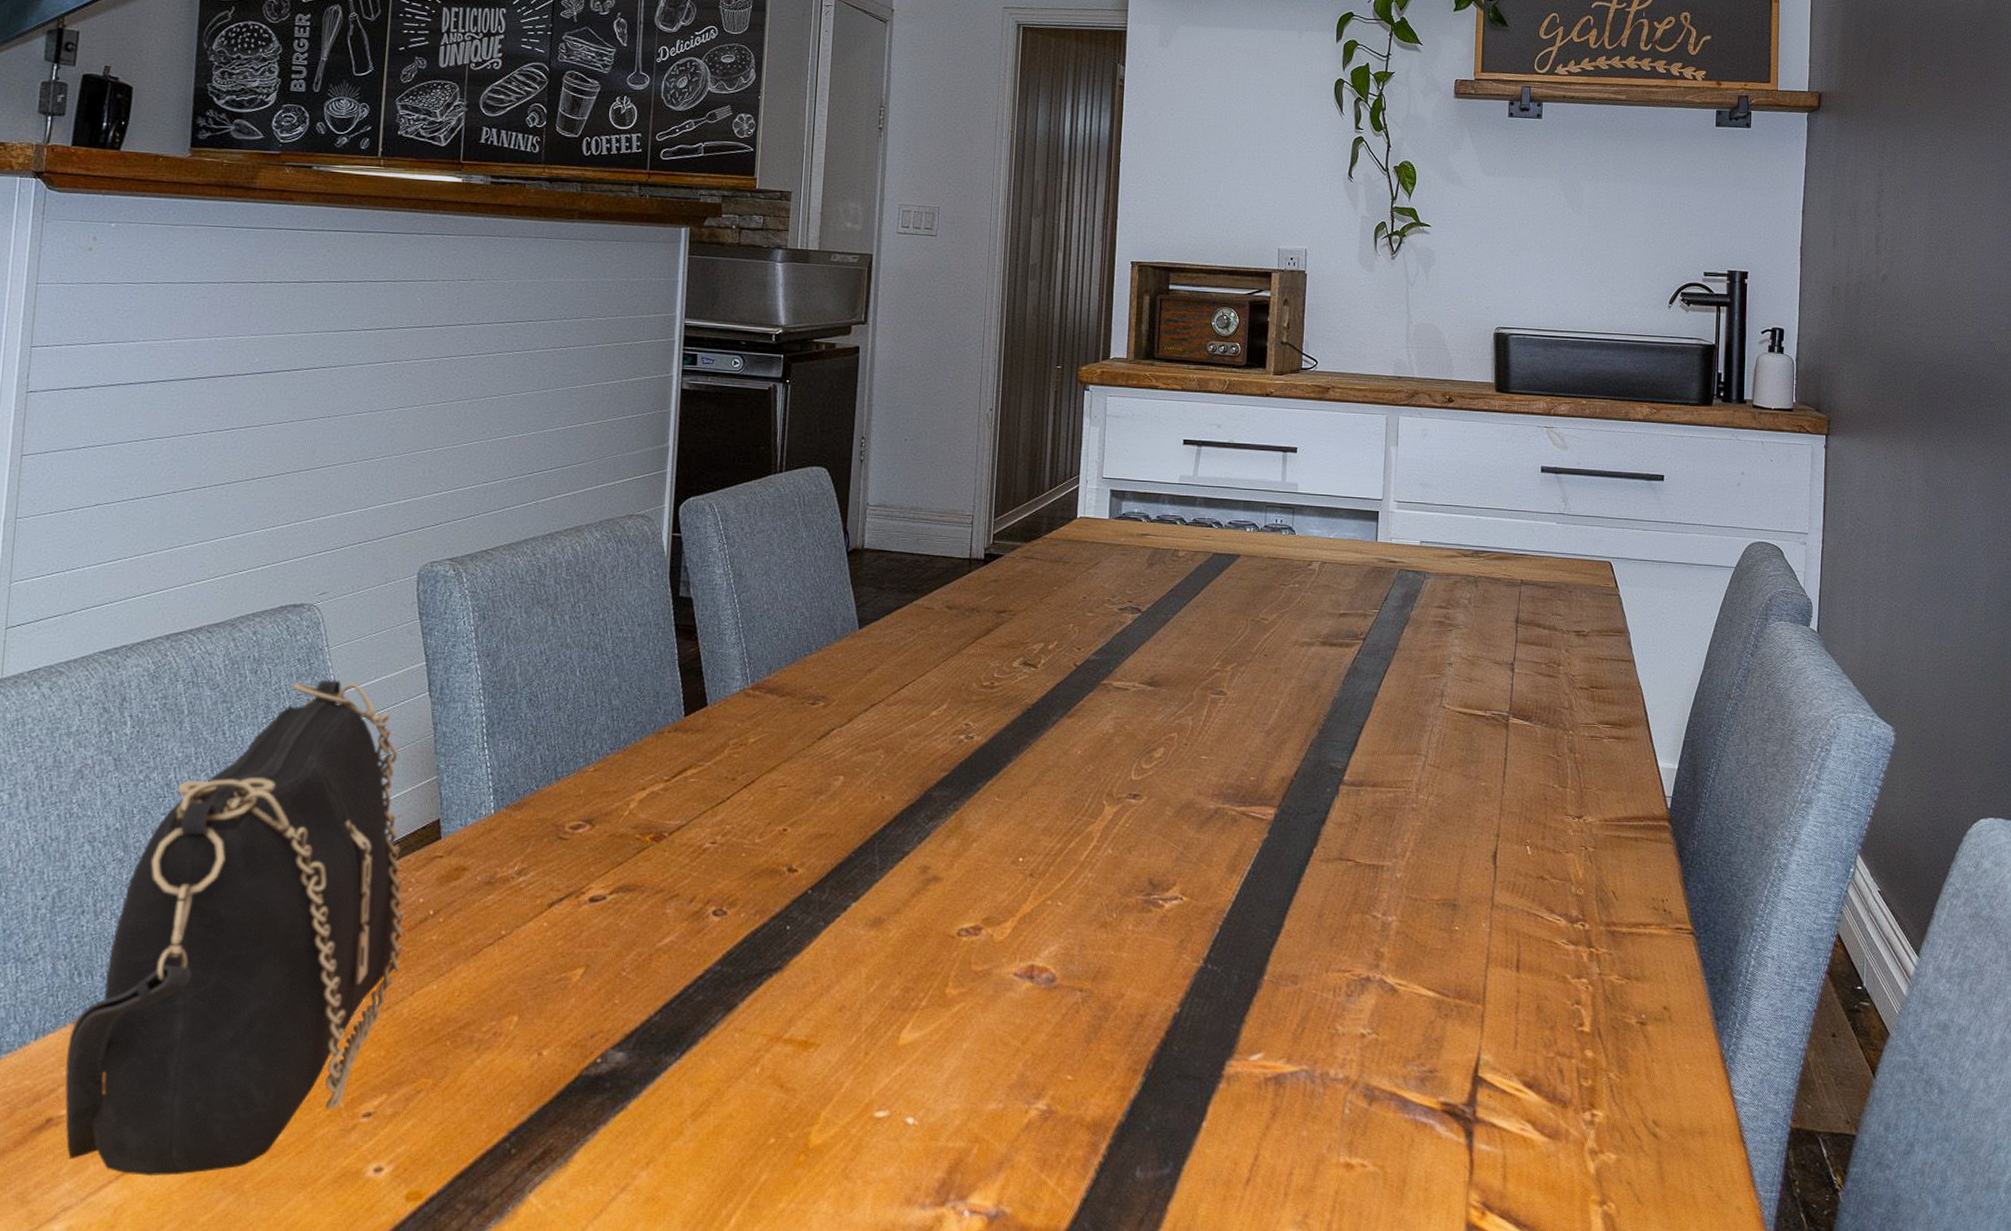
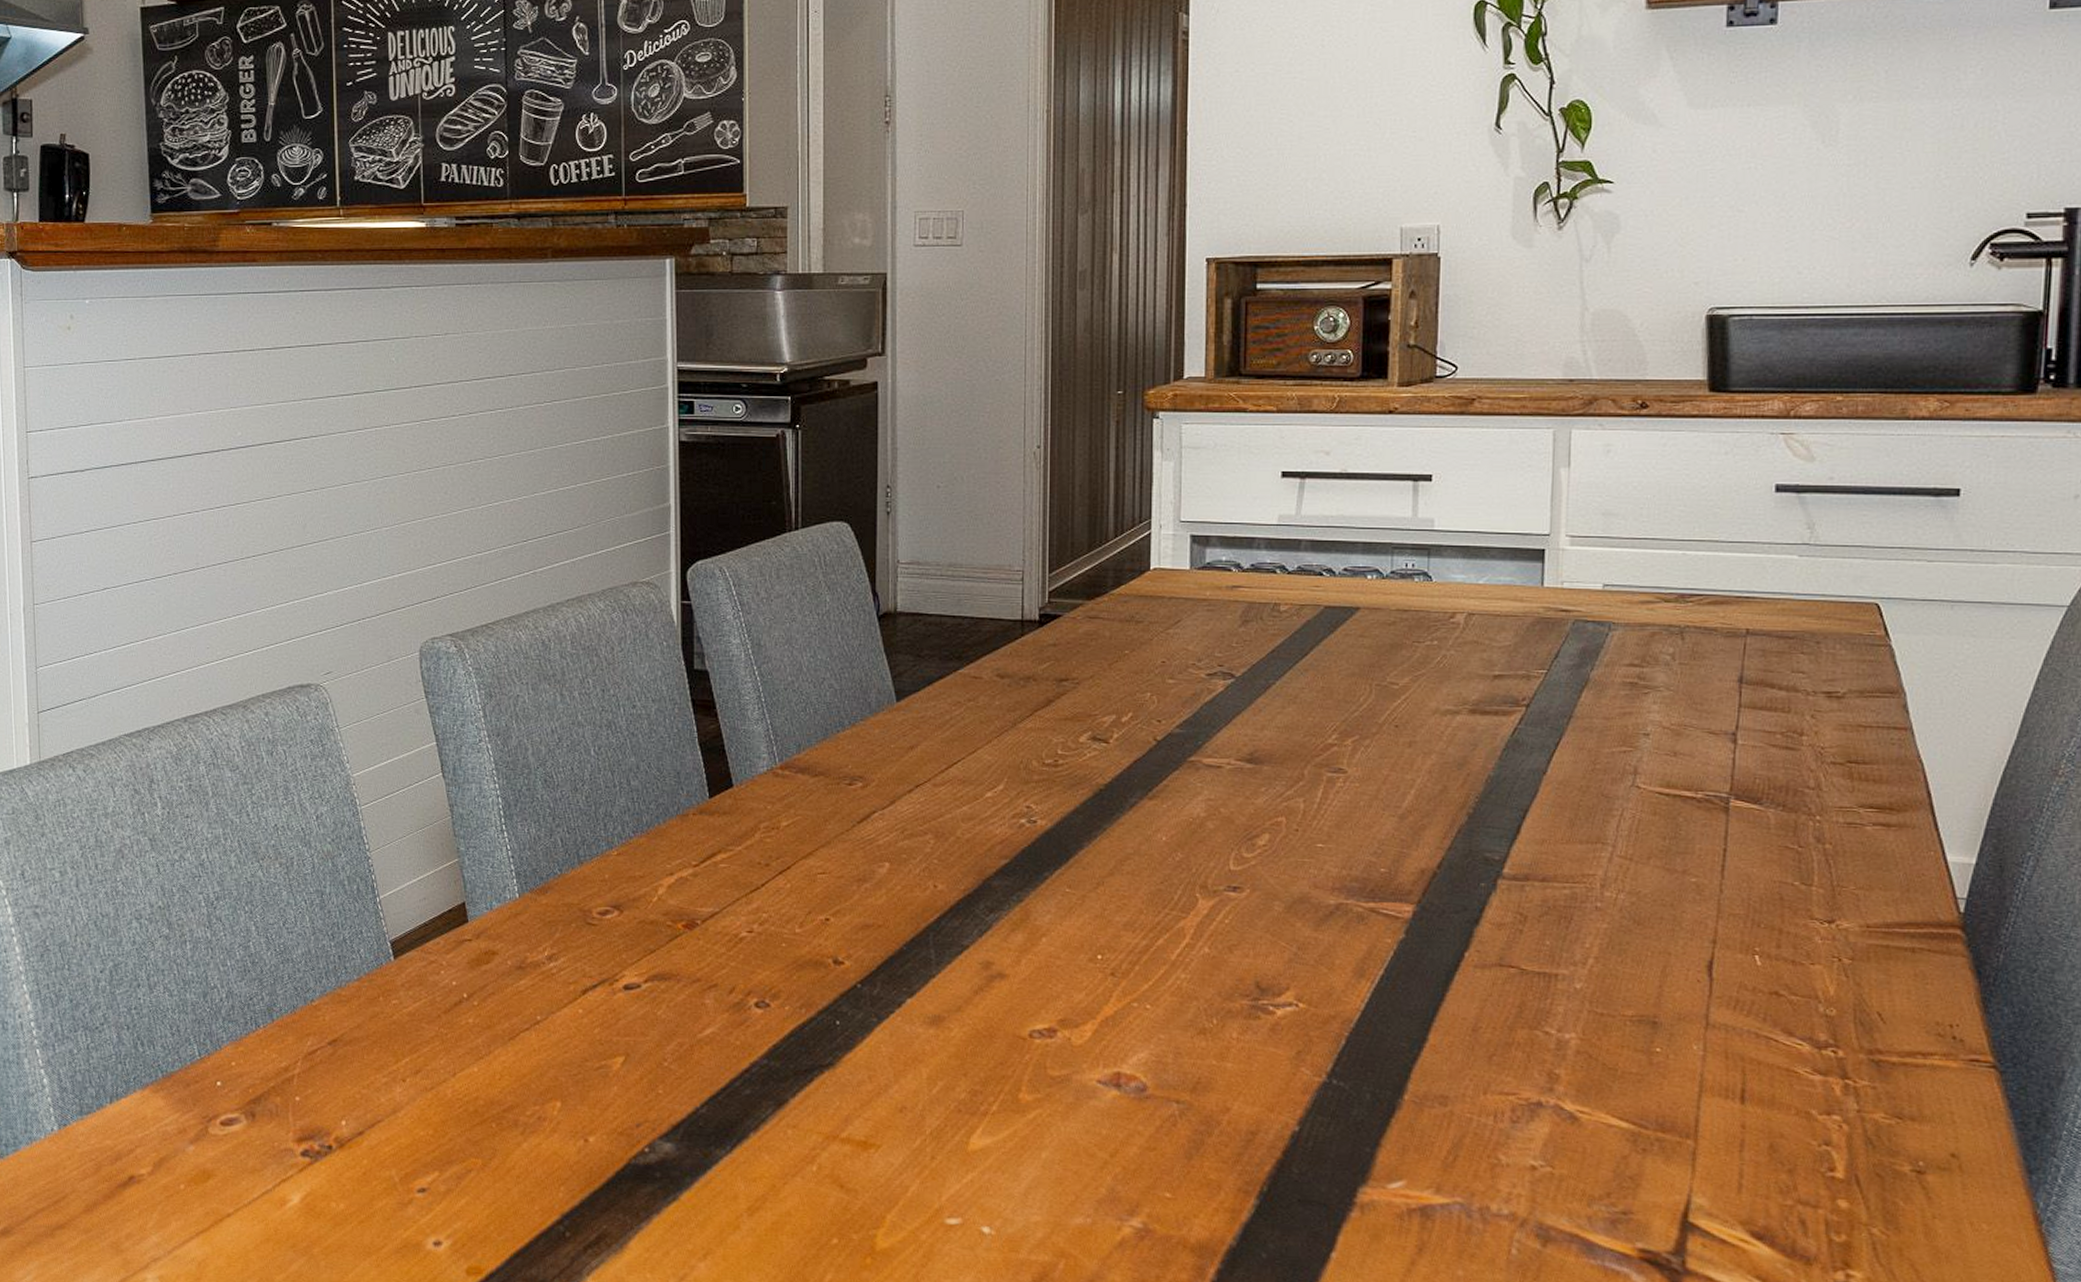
handbag: present [64,680,405,1177] -> none [140,761,441,1236]

